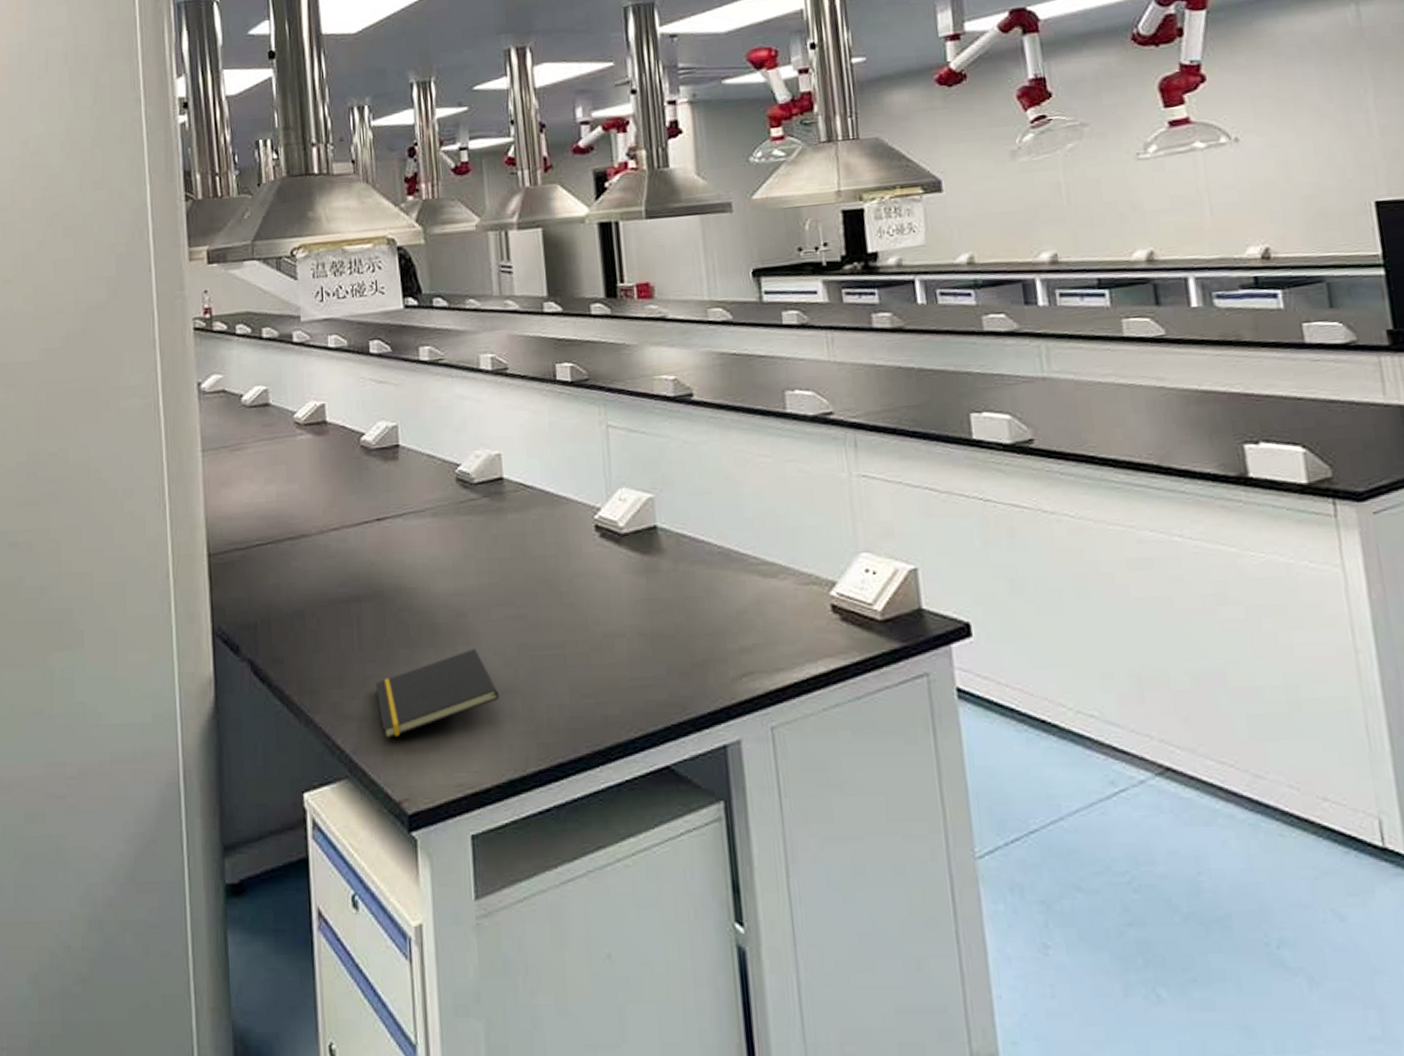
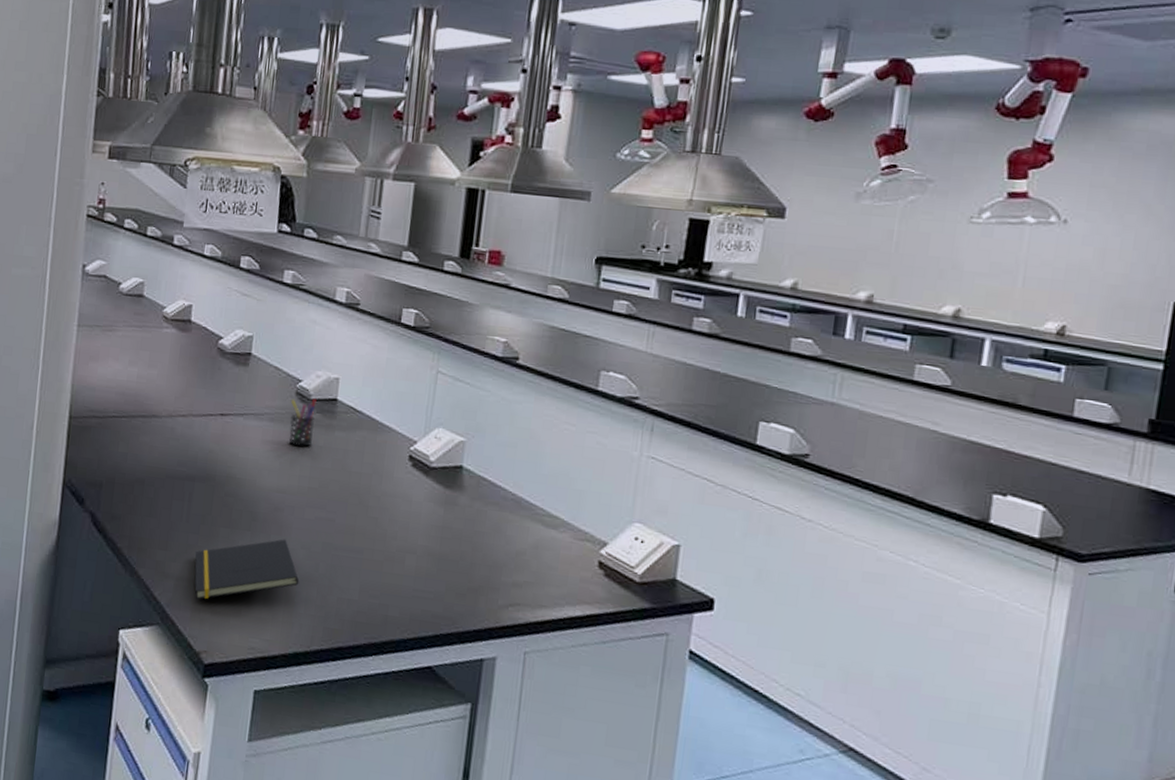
pen holder: none [451,482,485,540] -> present [288,398,317,447]

